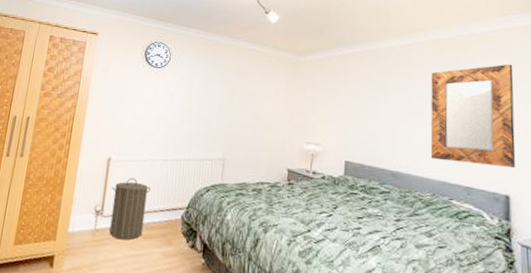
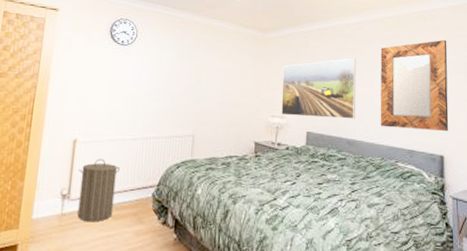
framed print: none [317,83,402,150] -> present [281,58,356,119]

